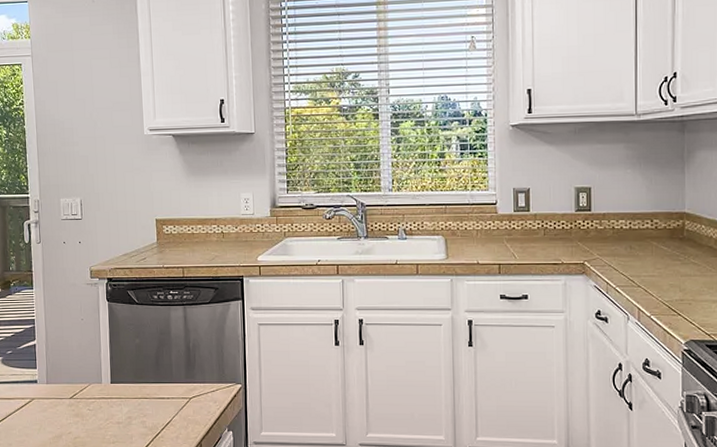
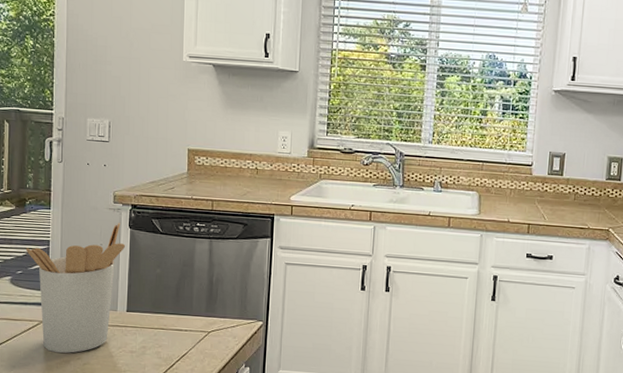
utensil holder: none [13,297,104,429] -> present [25,223,125,354]

